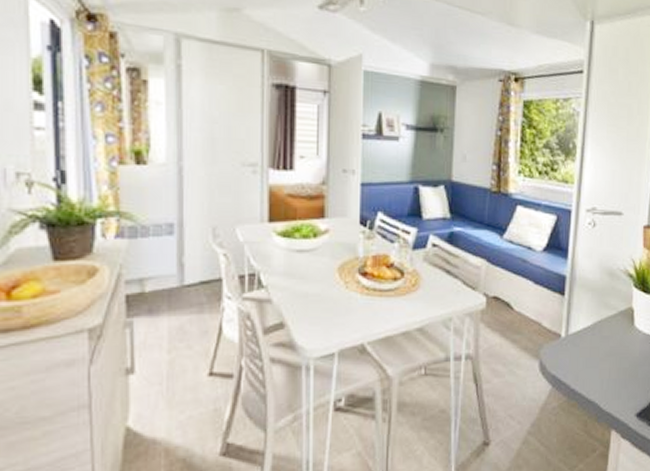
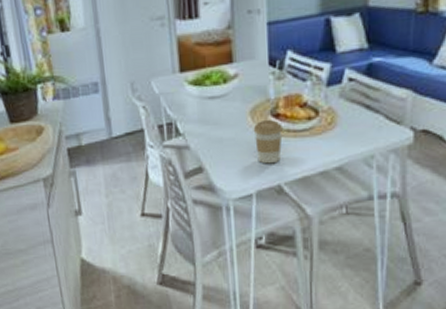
coffee cup: none [340,277,369,322] -> present [253,119,282,164]

